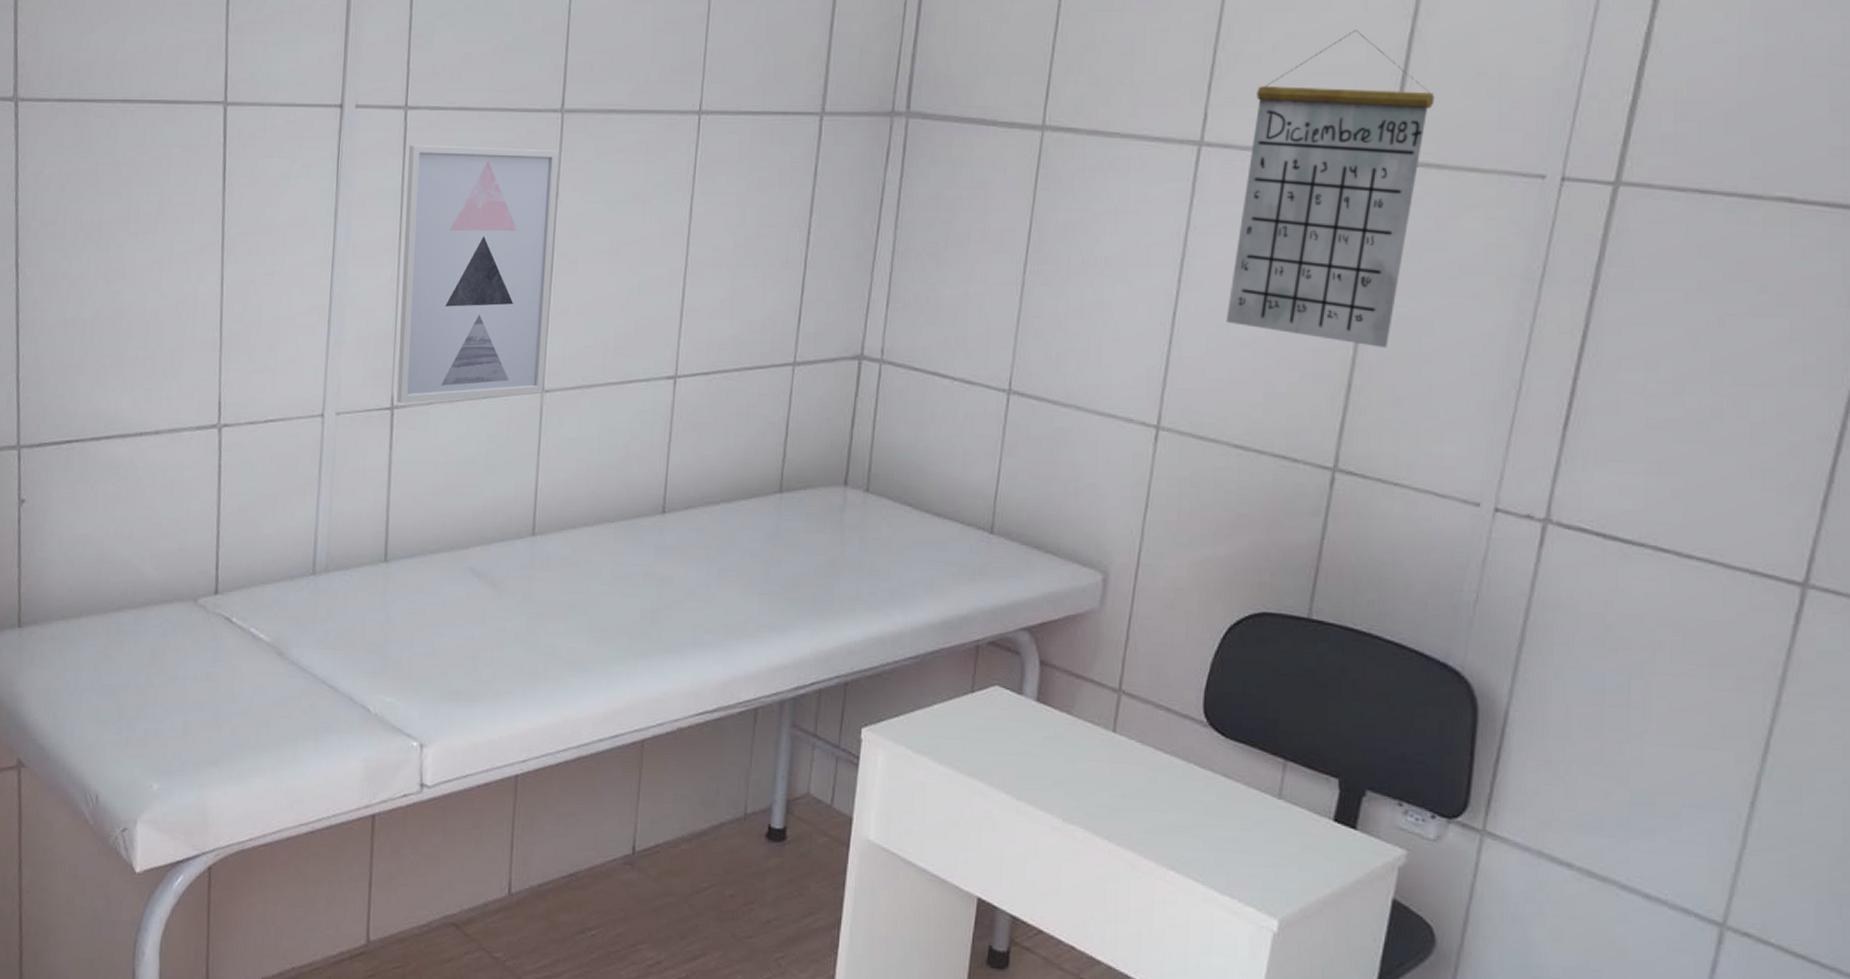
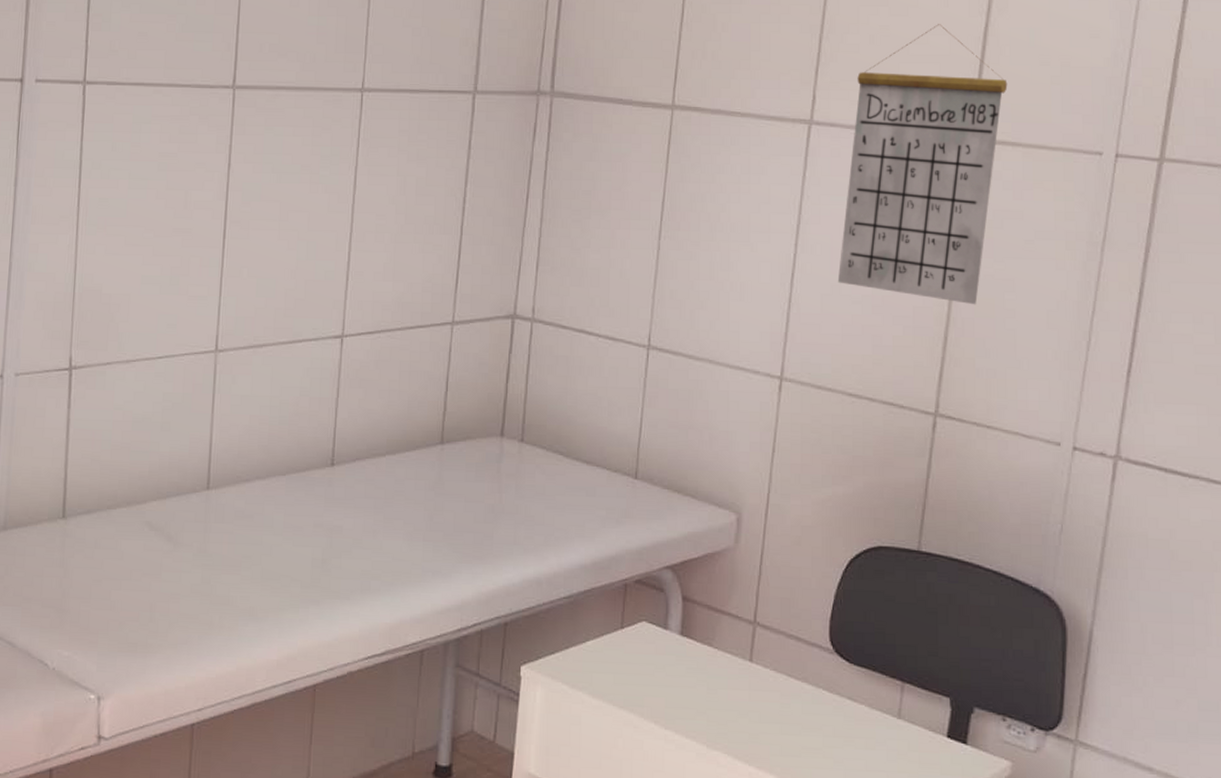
wall art: present [396,144,560,404] -> none [74,117,231,364]

